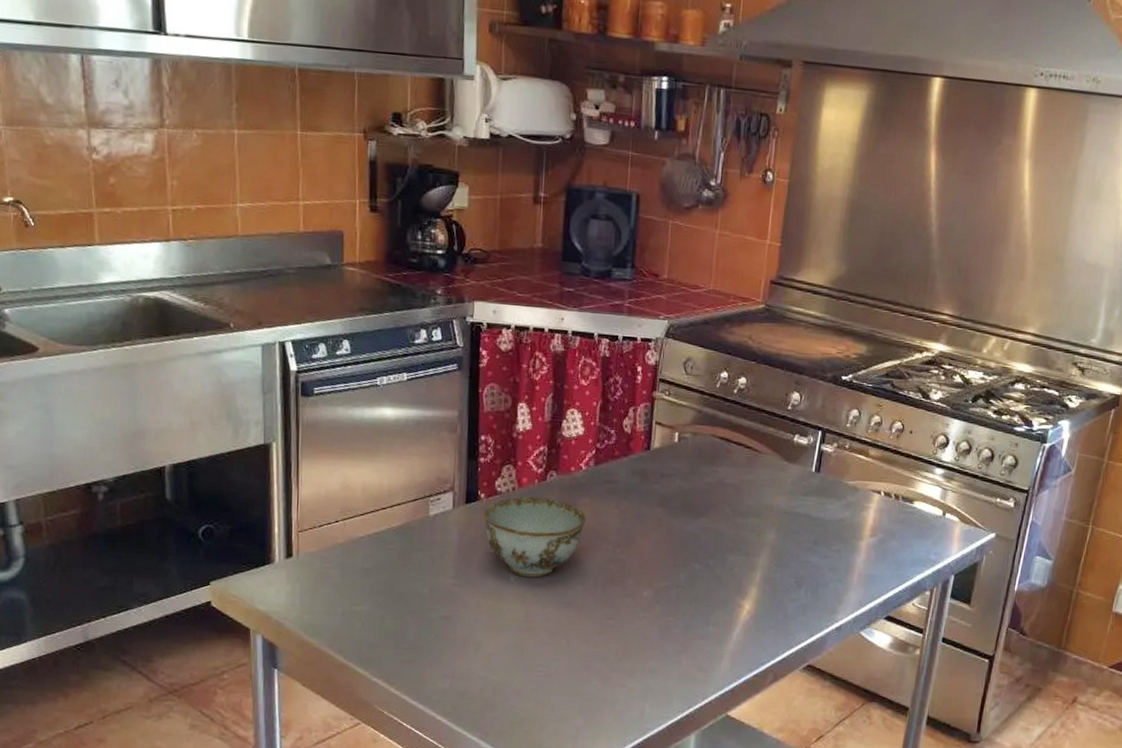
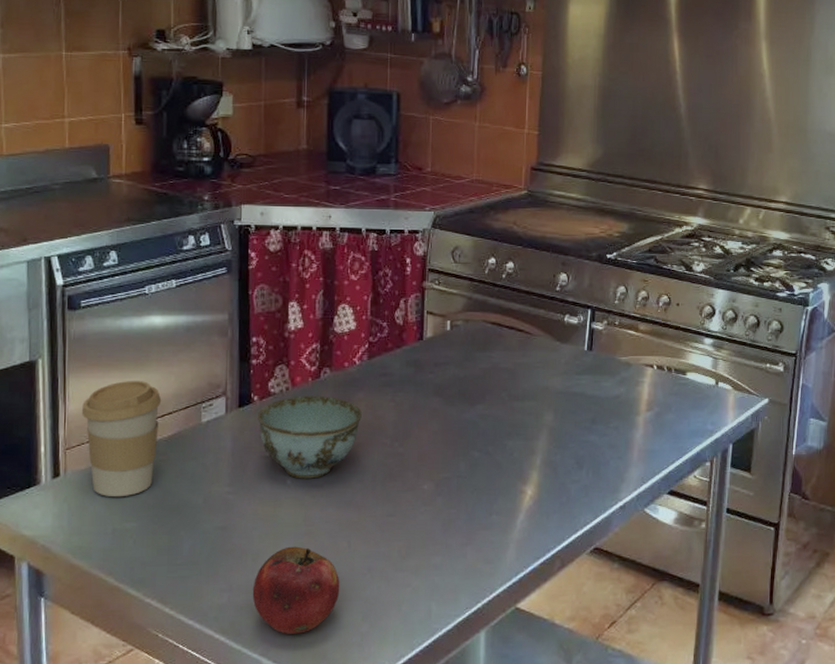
coffee cup: none [314,469,391,581] -> present [82,380,162,498]
fruit: none [473,640,558,722] -> present [252,546,340,634]

